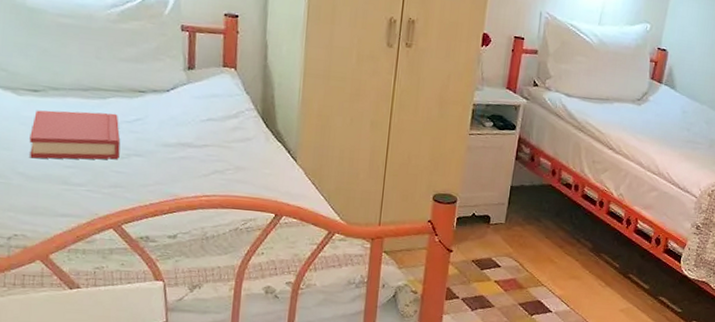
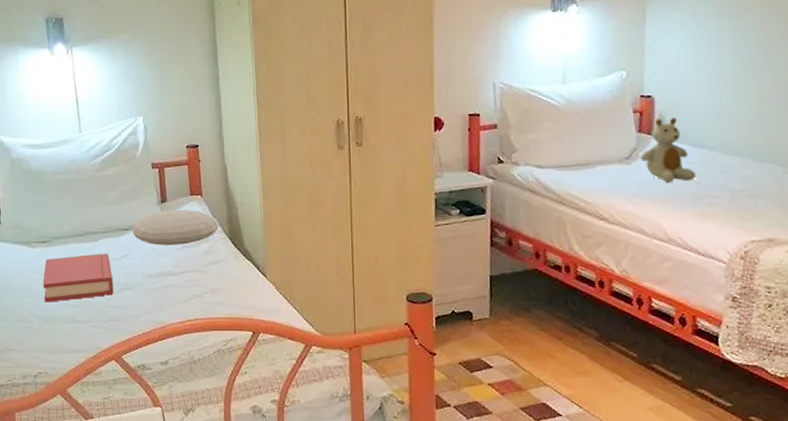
cushion: none [150,78,251,117] -> present [132,209,219,245]
stuffed bear: none [648,70,688,127] -> present [640,117,697,183]

